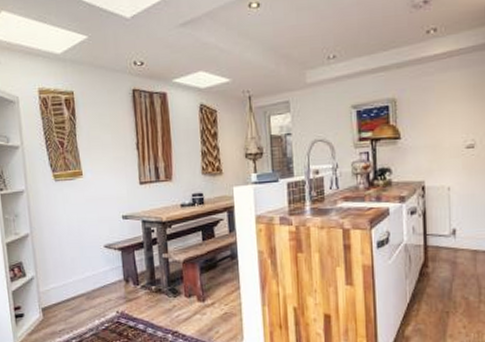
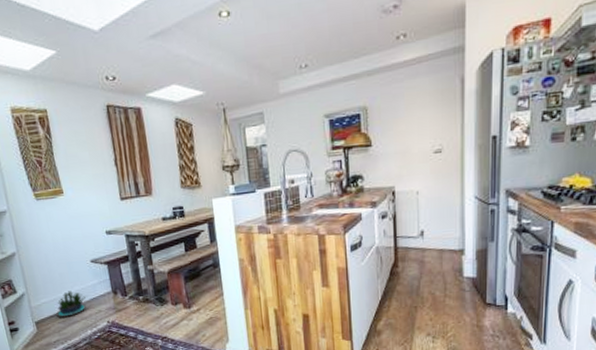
potted plant: none [64,277,96,304] -> present [56,291,86,317]

